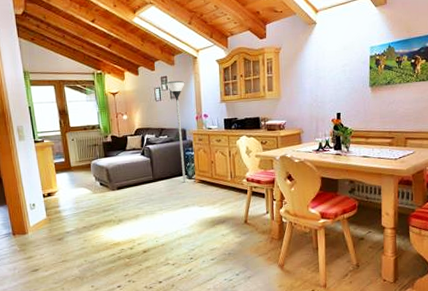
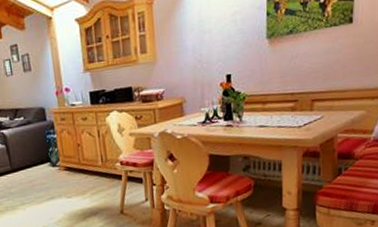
floor lamp: present [167,80,186,183] -> none [17,48,49,172]

